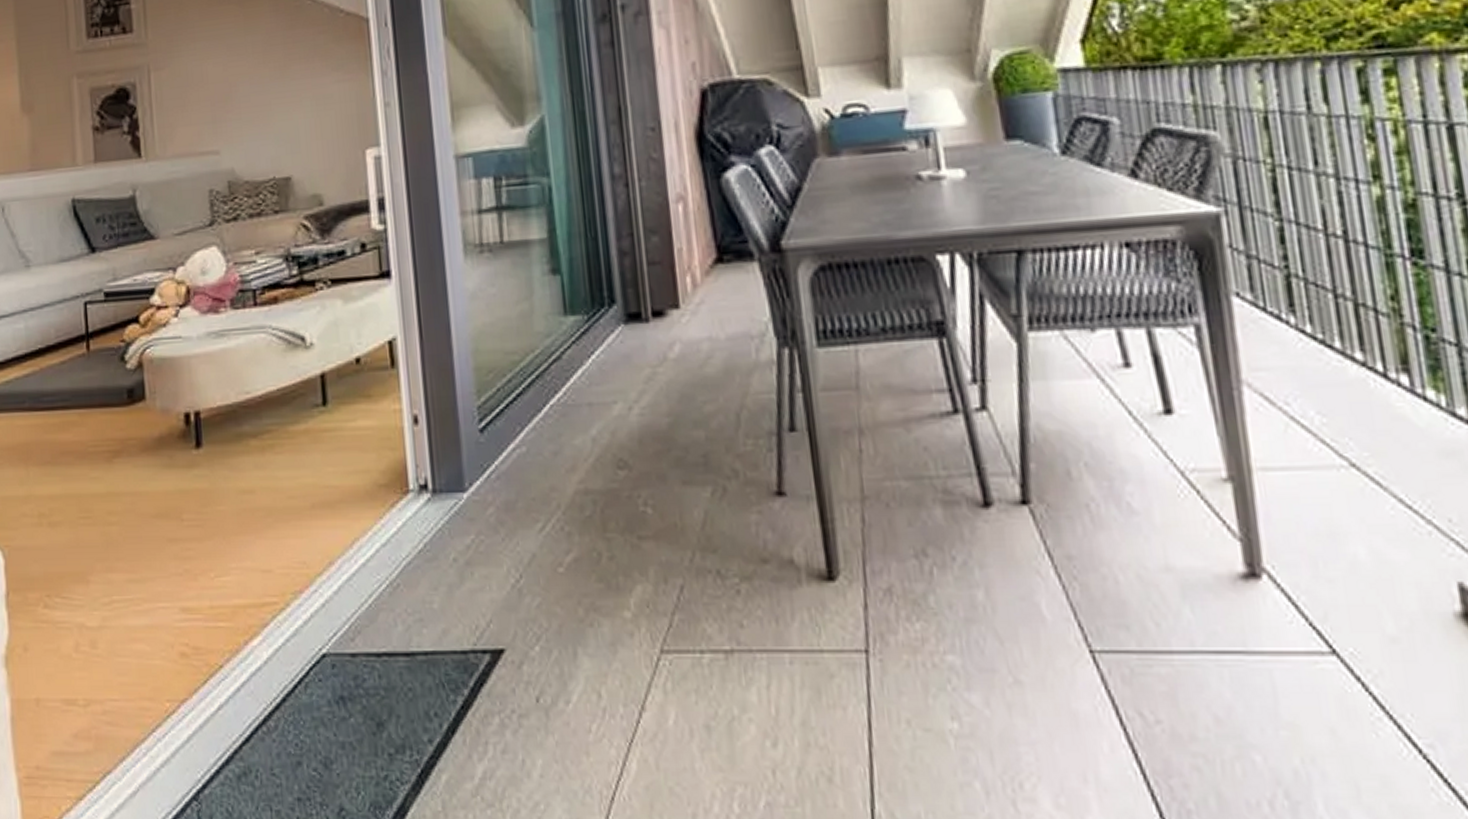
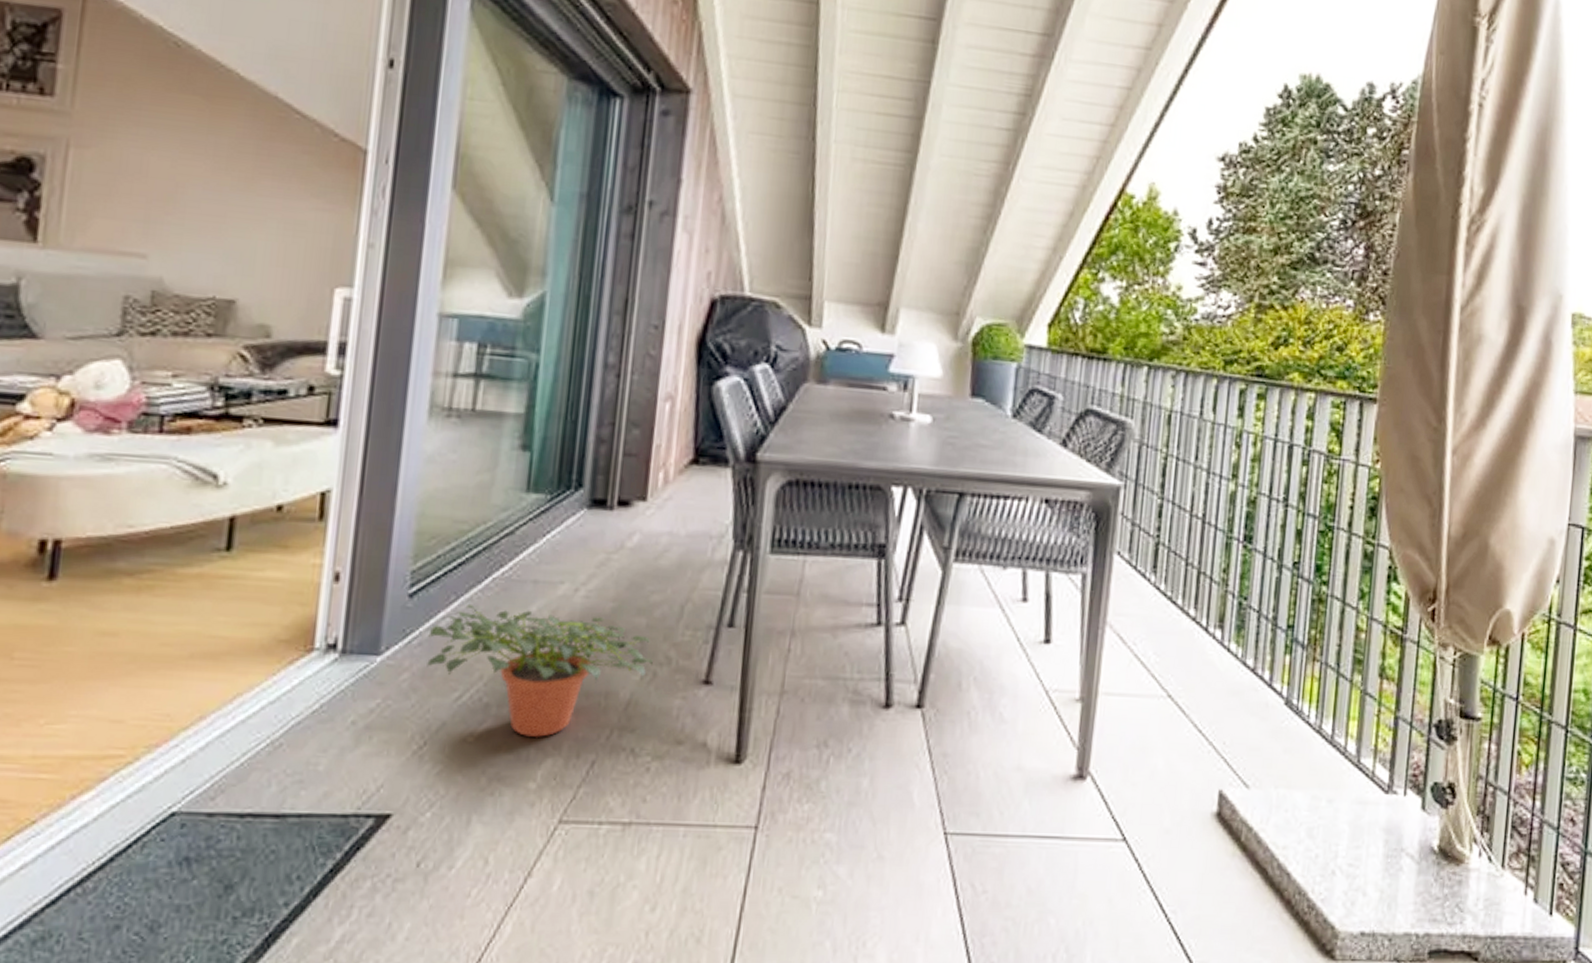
potted plant: none [503,433,720,564] -> present [427,603,653,737]

